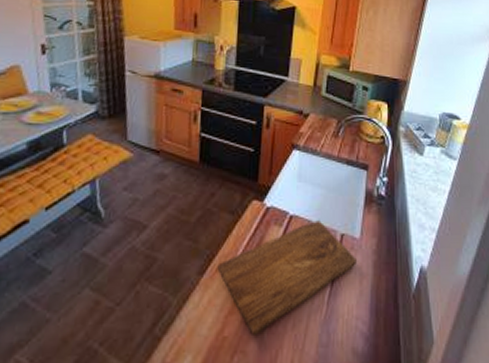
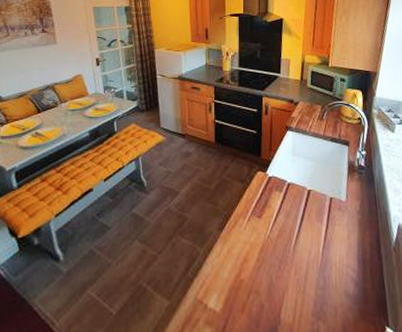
cutting board: present [217,221,356,335] -> none [233,187,344,279]

